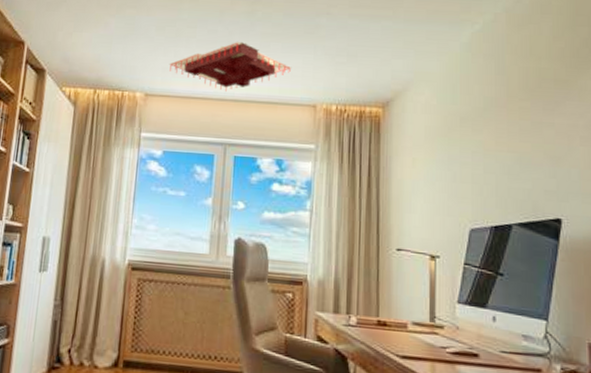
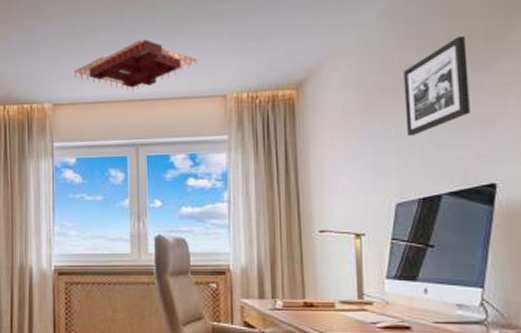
picture frame: none [482,76,540,166] -> present [403,35,470,137]

